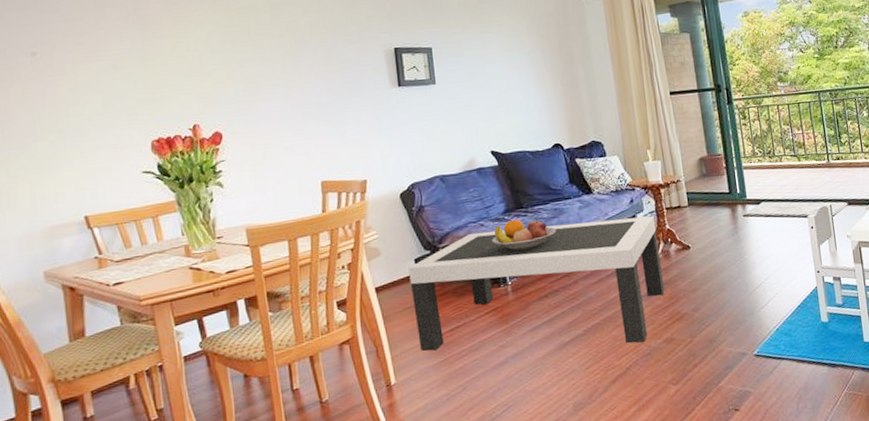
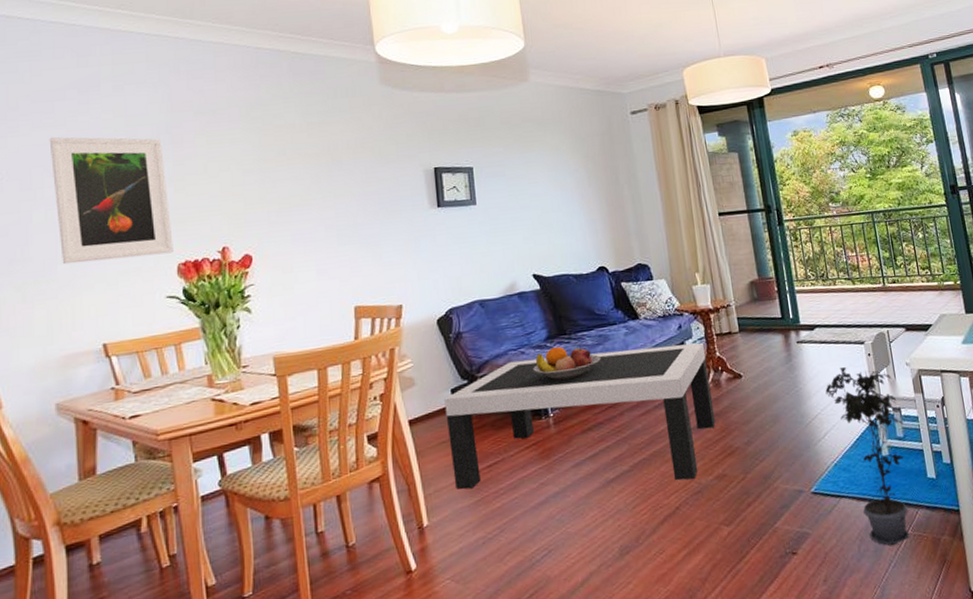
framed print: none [21,18,147,141] -> present [49,137,174,265]
potted plant: none [769,239,847,404] -> present [825,367,910,546]

